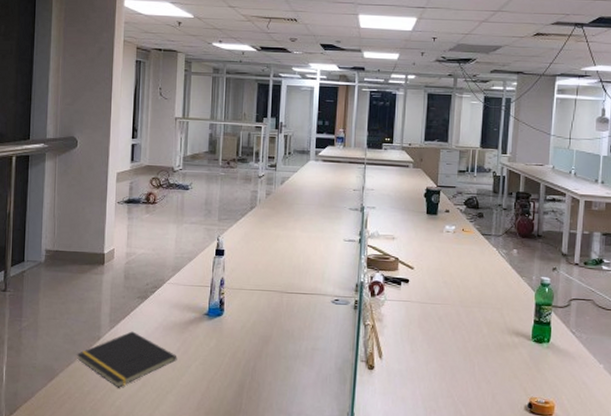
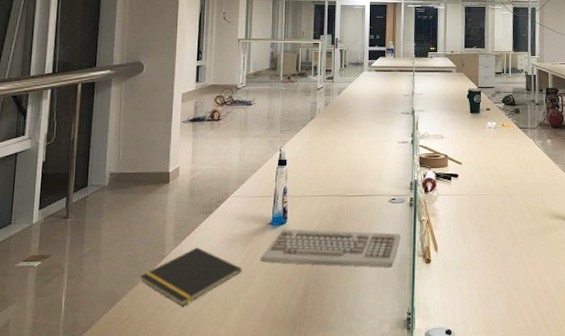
keyboard: none [196,321,343,370] -> present [260,229,401,268]

